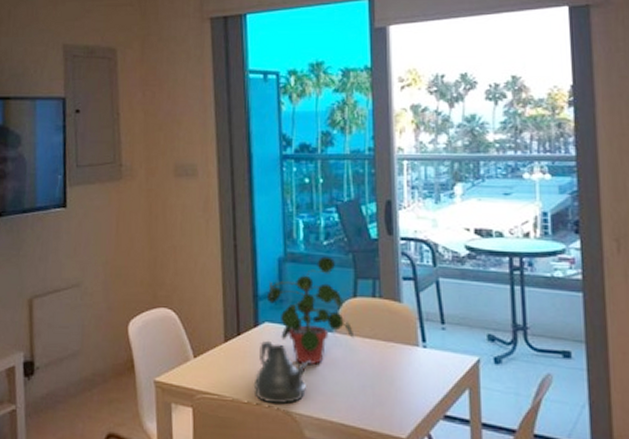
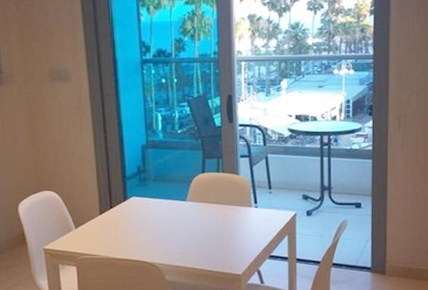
teapot: present [253,340,312,404] -> none [124,210,170,258]
potted plant: present [266,256,355,364] -> none [133,142,203,226]

